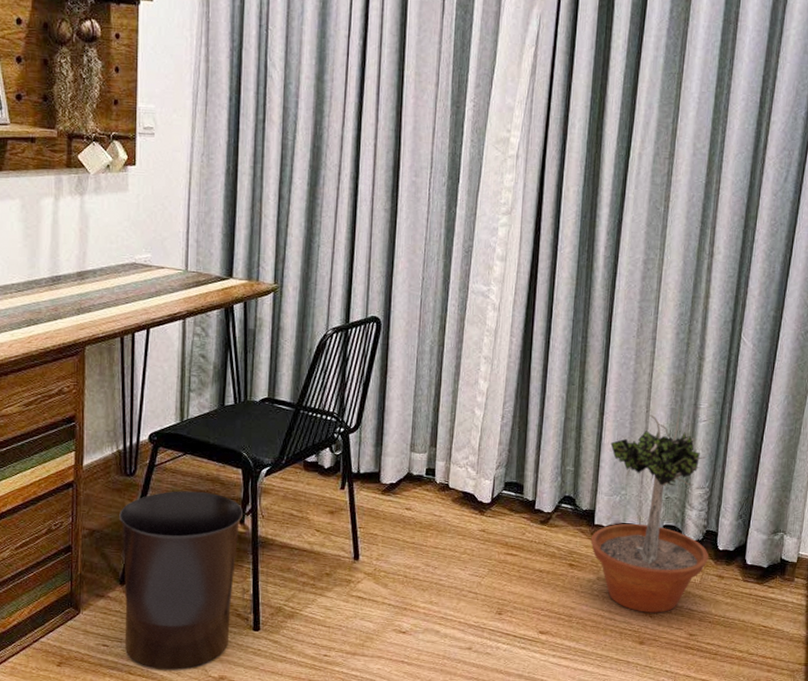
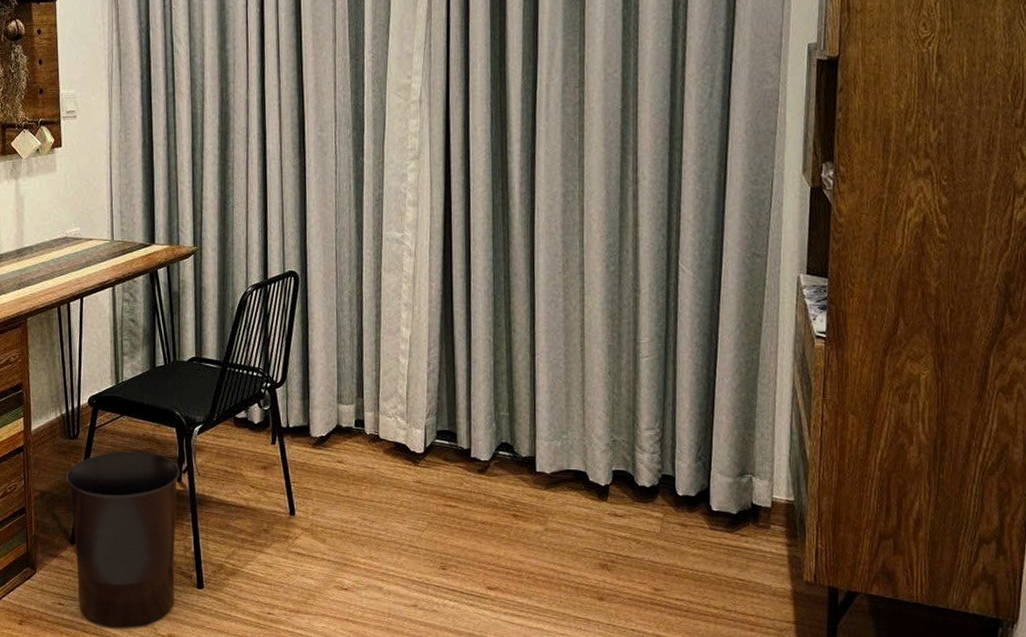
potted tree: present [590,406,709,613] -> none [534,342,667,566]

